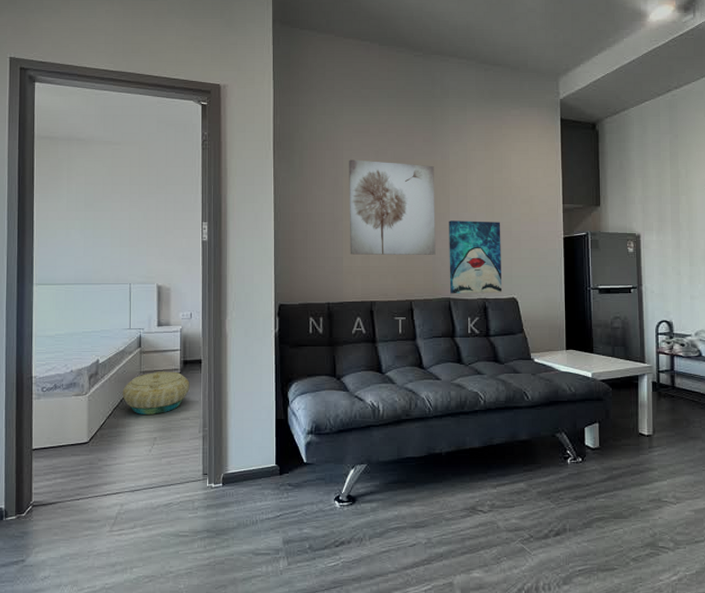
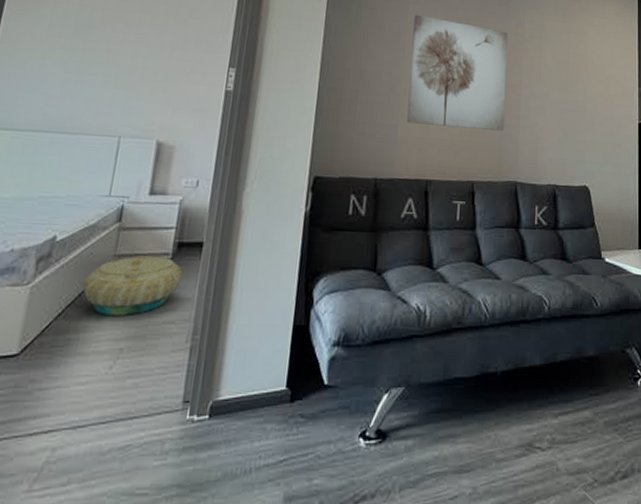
wall art: present [449,220,503,294] -> none [517,94,575,180]

